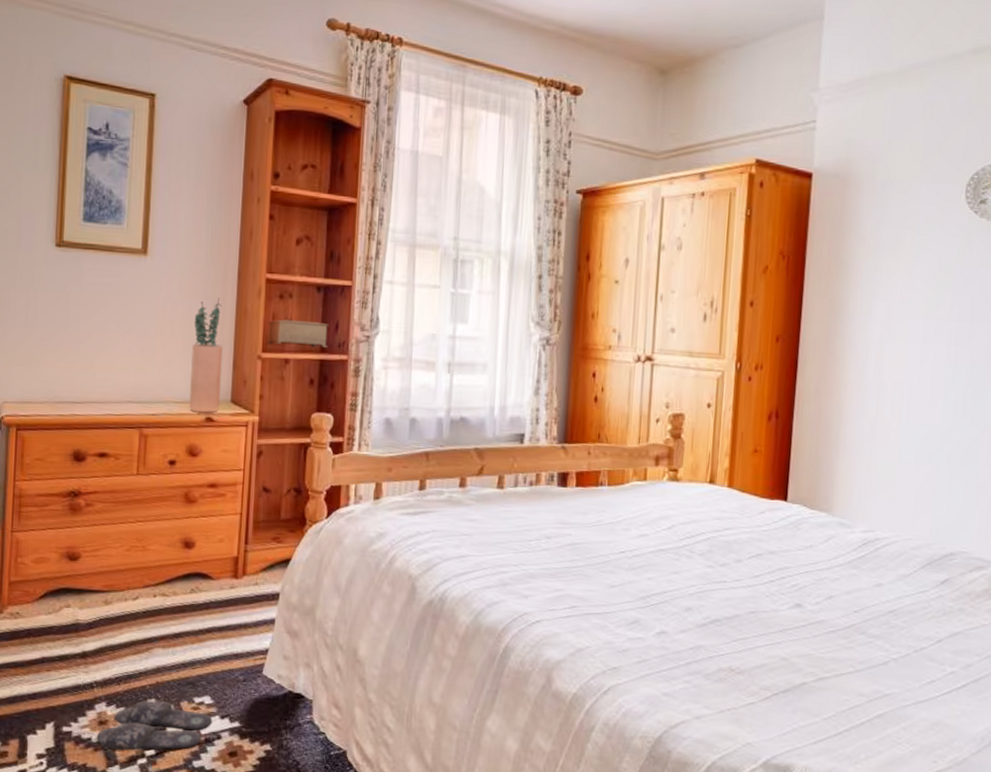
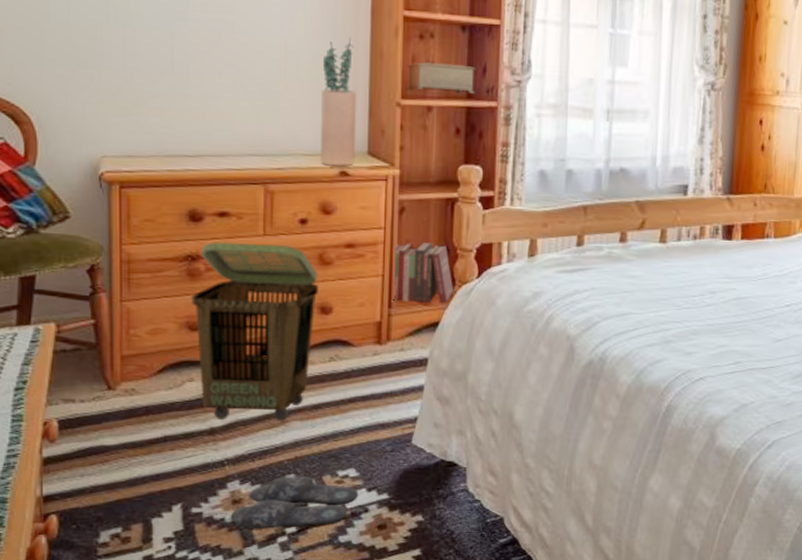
laundry basket: none [71,479,184,648] -> present [190,241,318,421]
books: none [249,483,305,542] -> present [393,241,454,304]

